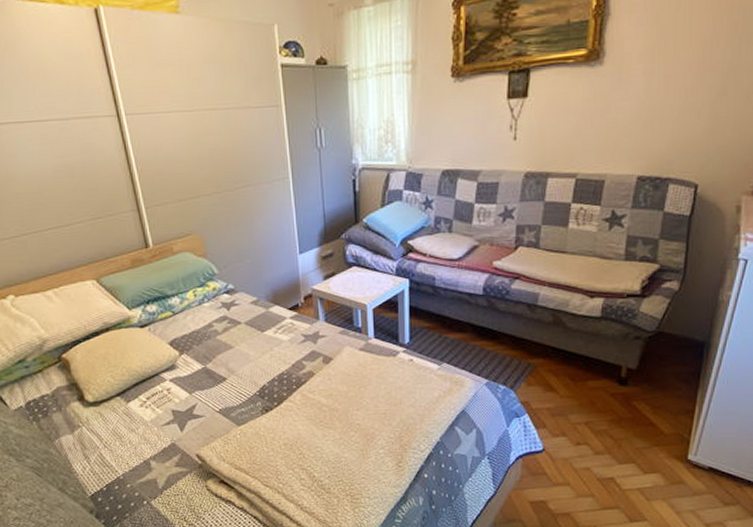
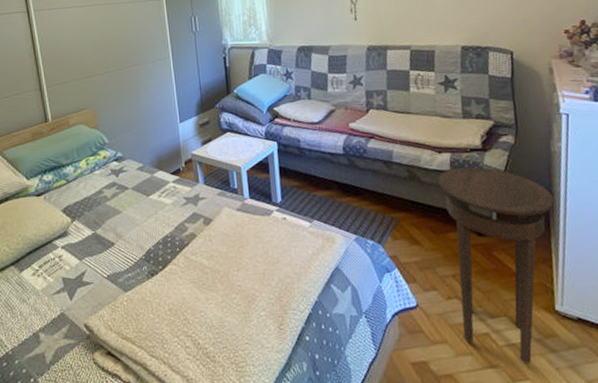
stool: none [586,313,710,507] -> present [438,166,555,364]

